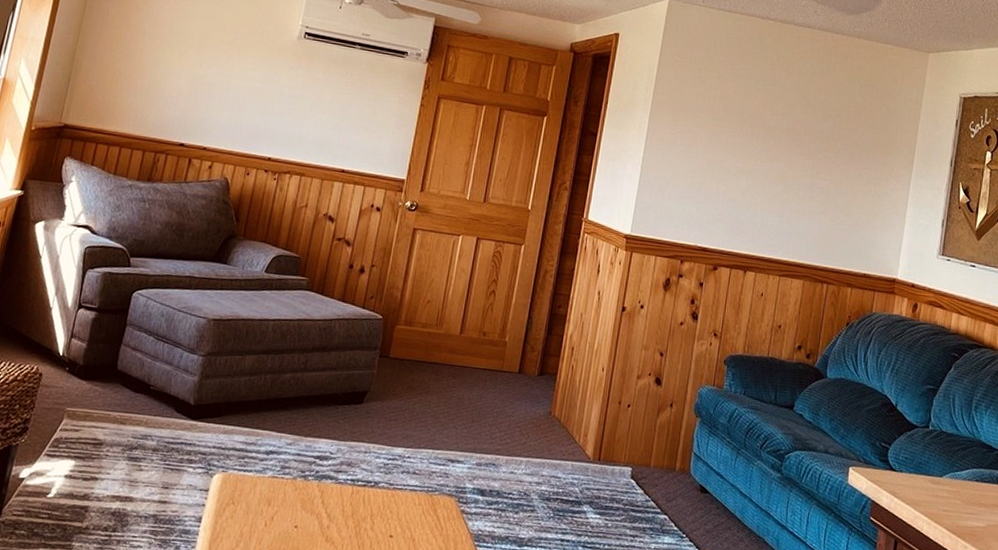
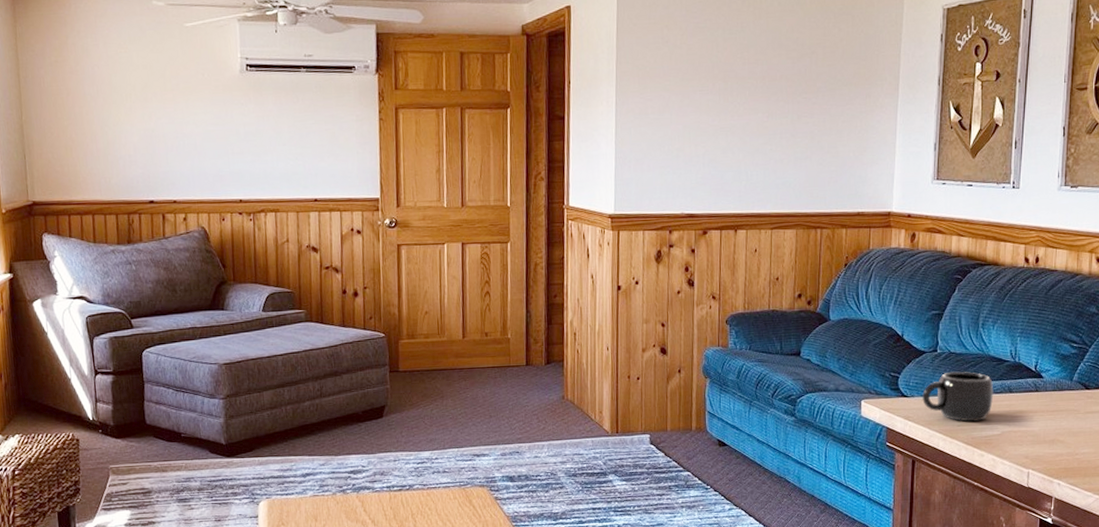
mug: none [909,452,982,509] -> present [921,371,994,422]

